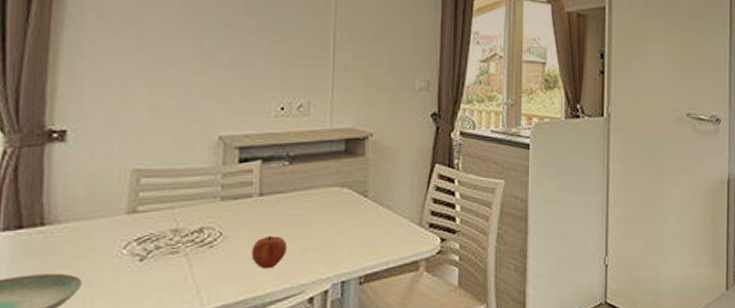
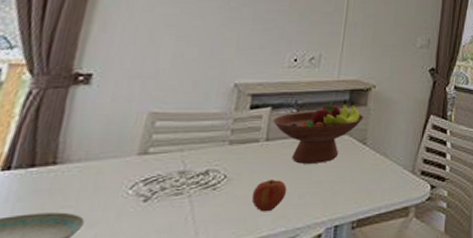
fruit bowl: none [264,149,362,219] -> present [272,99,364,164]

